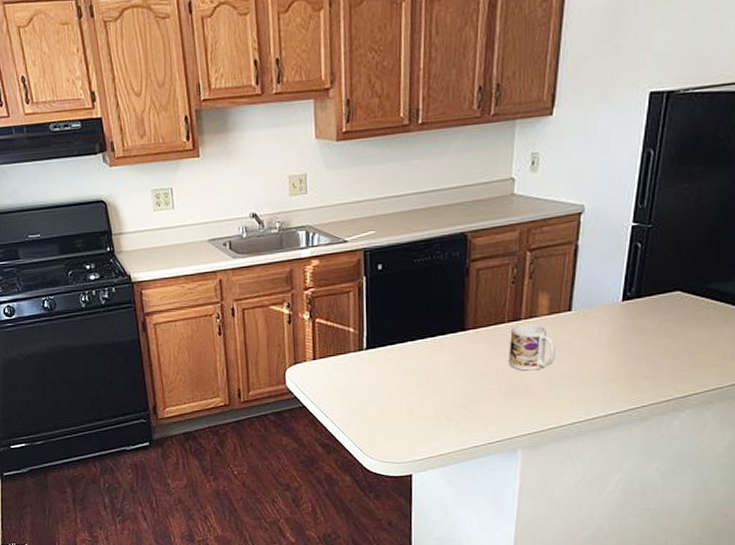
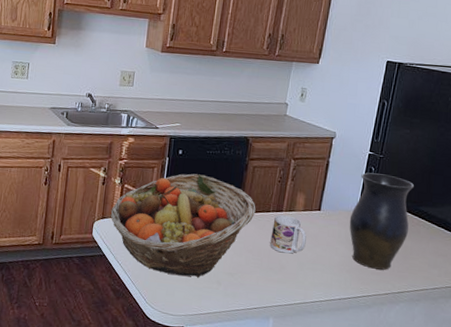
fruit basket: none [303,290,486,417] -> present [110,173,256,277]
vase: none [611,249,699,373] -> present [349,172,415,270]

